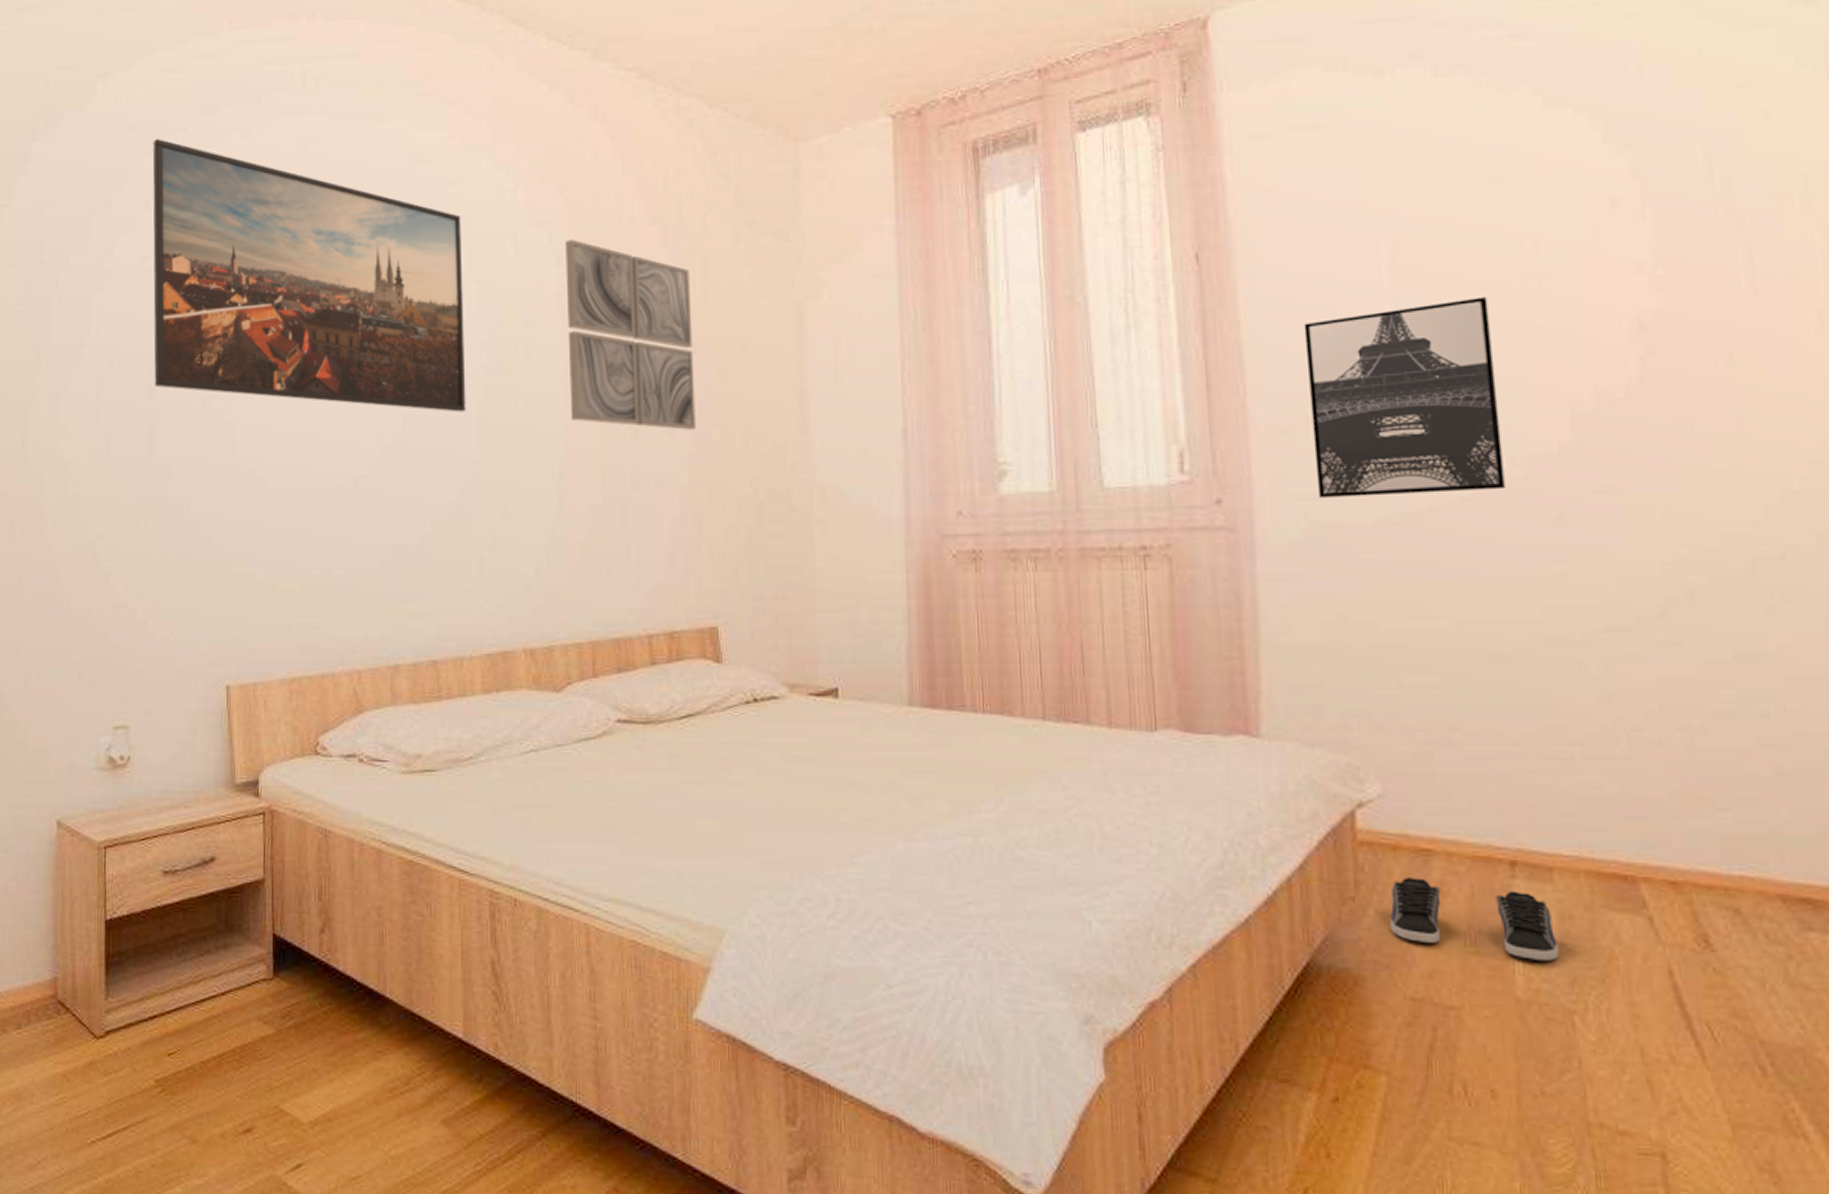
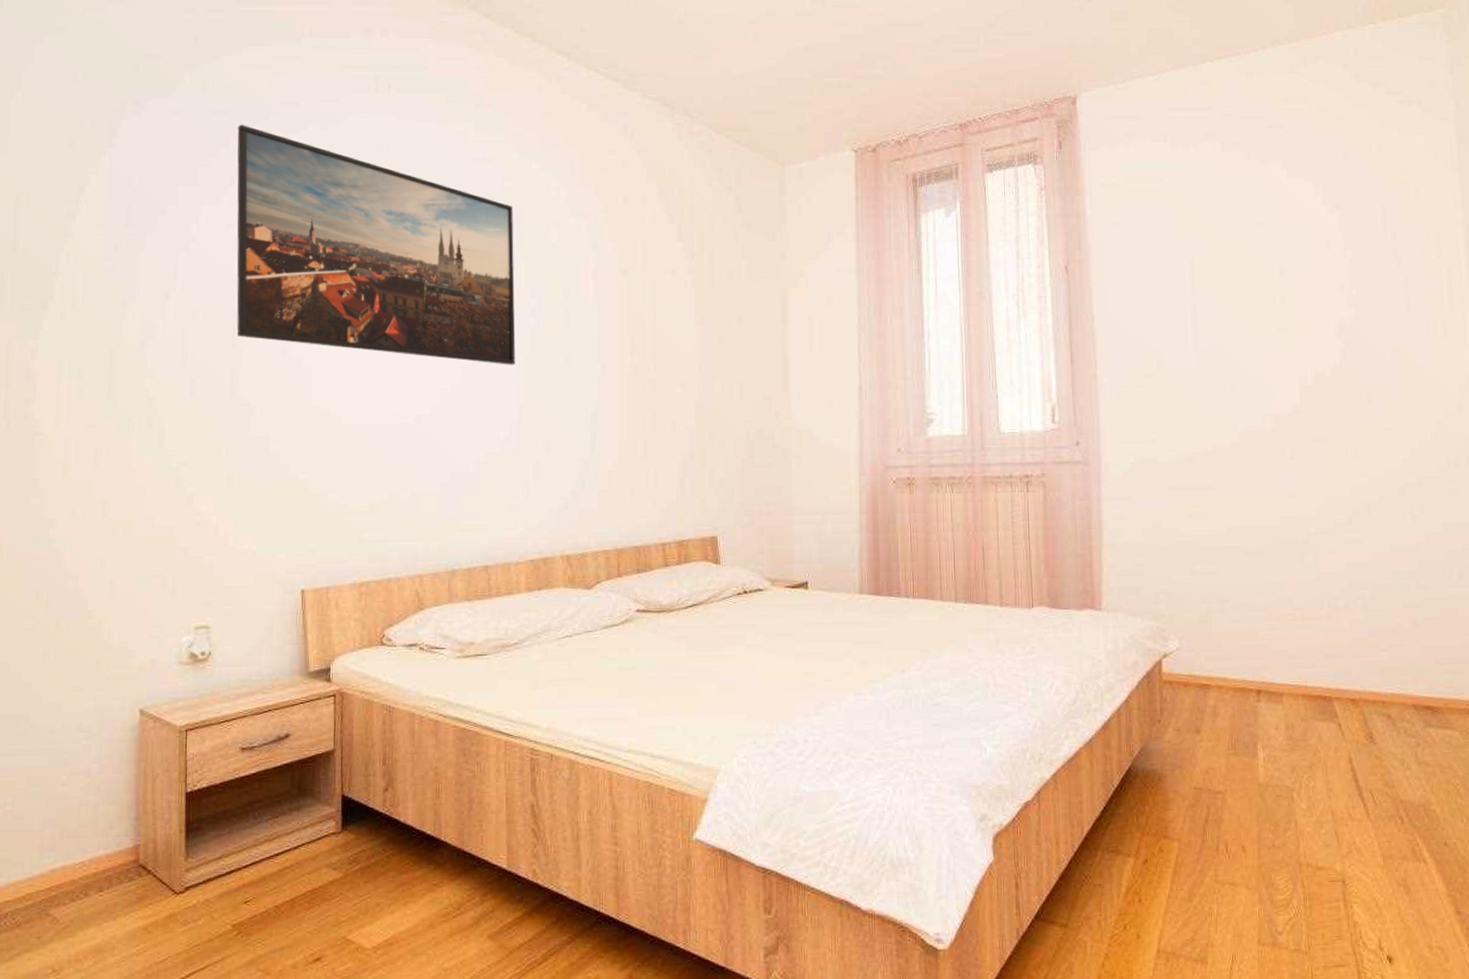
wall art: present [565,239,696,430] -> none [600,230,702,384]
wall art: present [1304,297,1505,499] -> none [1135,305,1259,442]
shoe: present [1390,878,1560,961] -> none [1182,704,1286,756]

